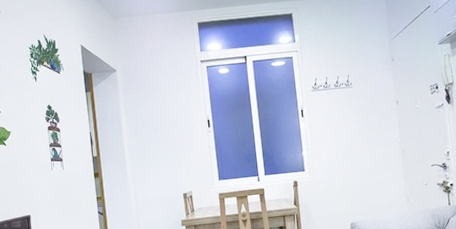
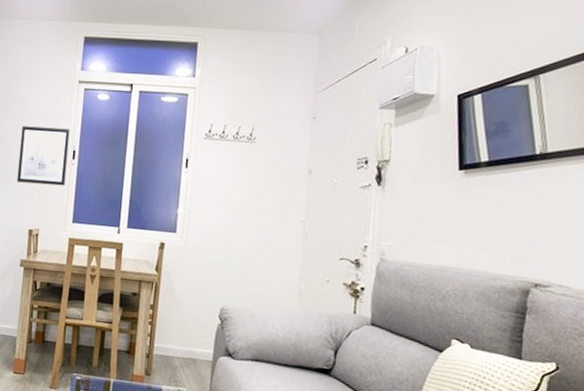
wall art: none [159,102,207,156] -> present [17,126,70,186]

